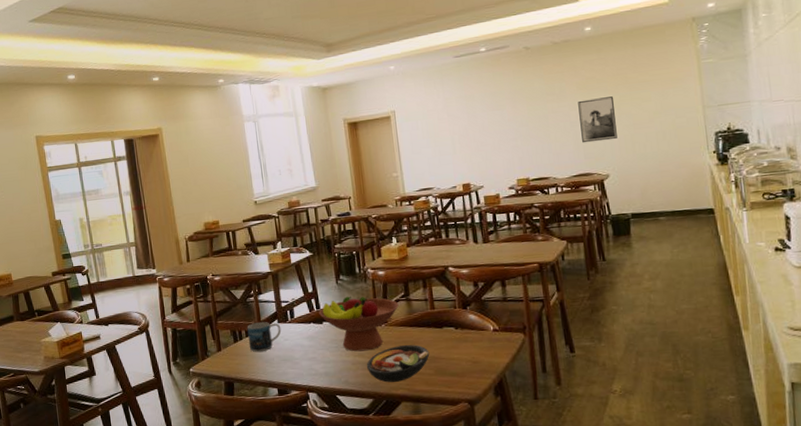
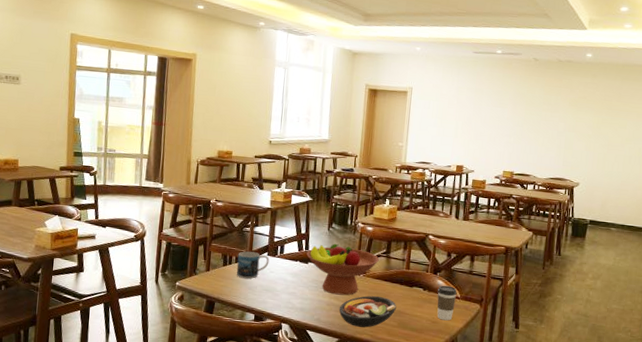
coffee cup: none [471,318,495,359] -> present [437,285,457,321]
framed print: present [578,96,617,143] -> none [564,115,597,155]

